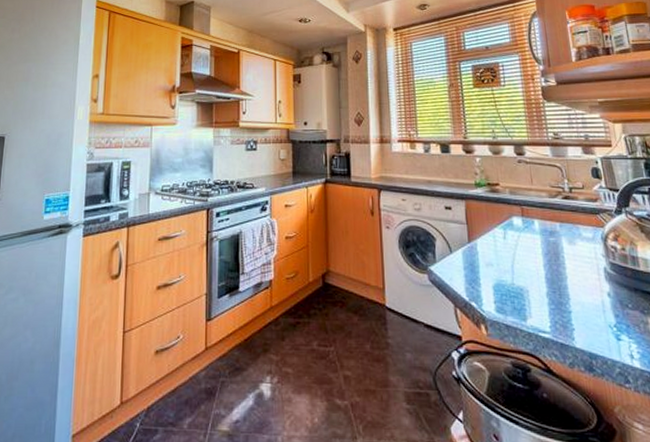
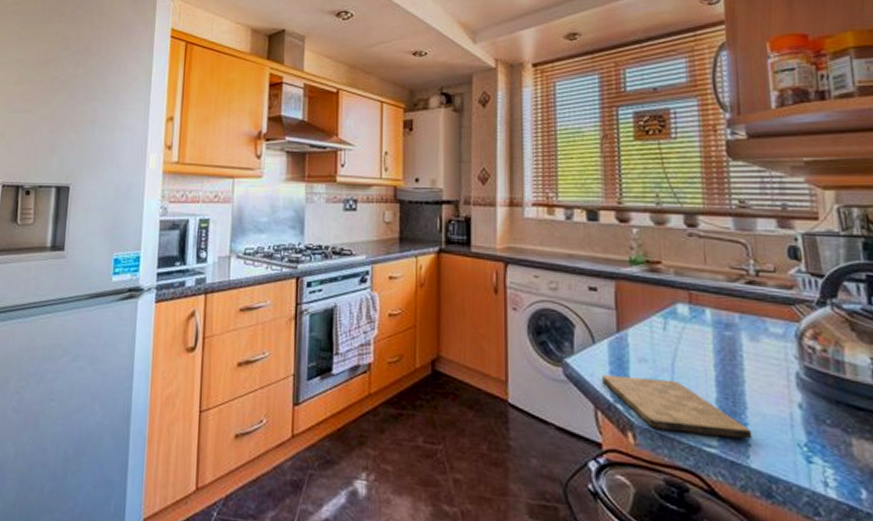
cutting board: none [459,278,576,324] -> present [602,374,753,440]

